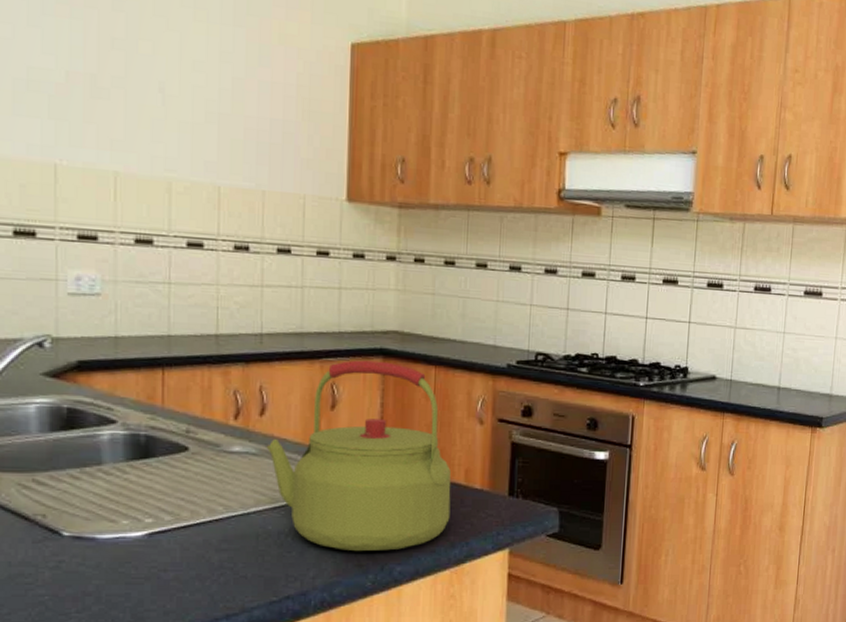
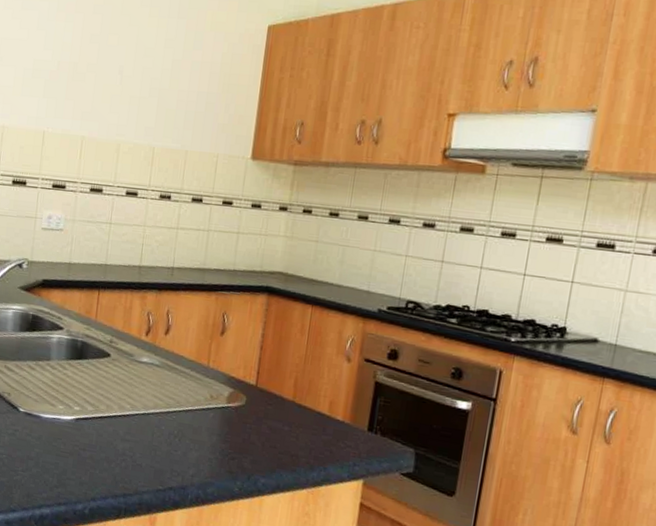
kettle: present [266,360,451,552] -> none [167,294,317,464]

